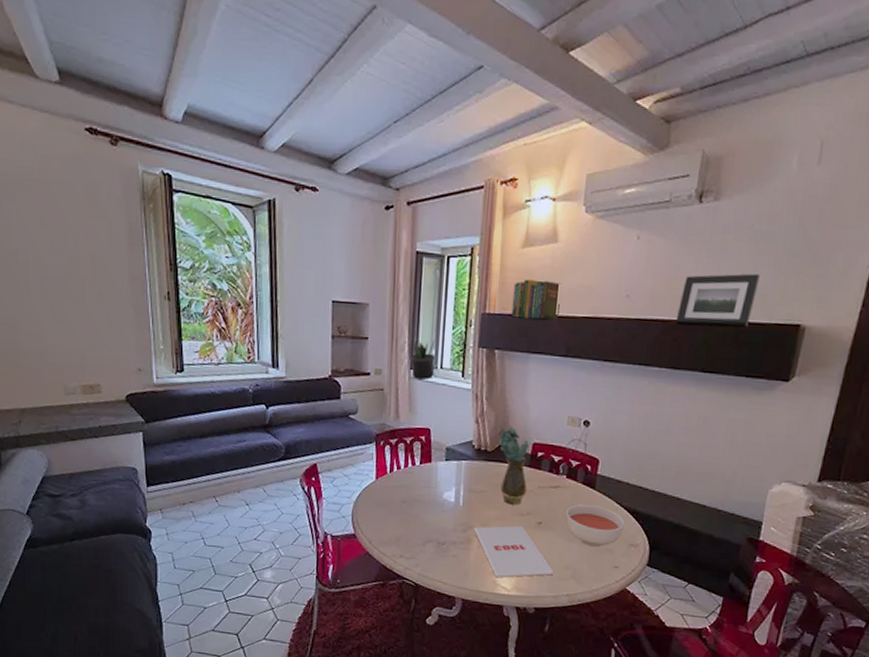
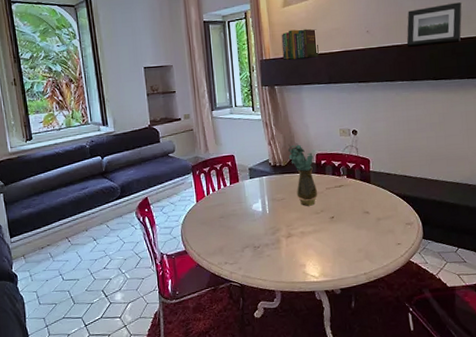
planter: present [409,339,436,380] -> none [210,85,231,118]
magazine: present [474,525,555,578] -> none [281,222,351,269]
bowl: present [565,503,625,547] -> none [351,196,399,230]

